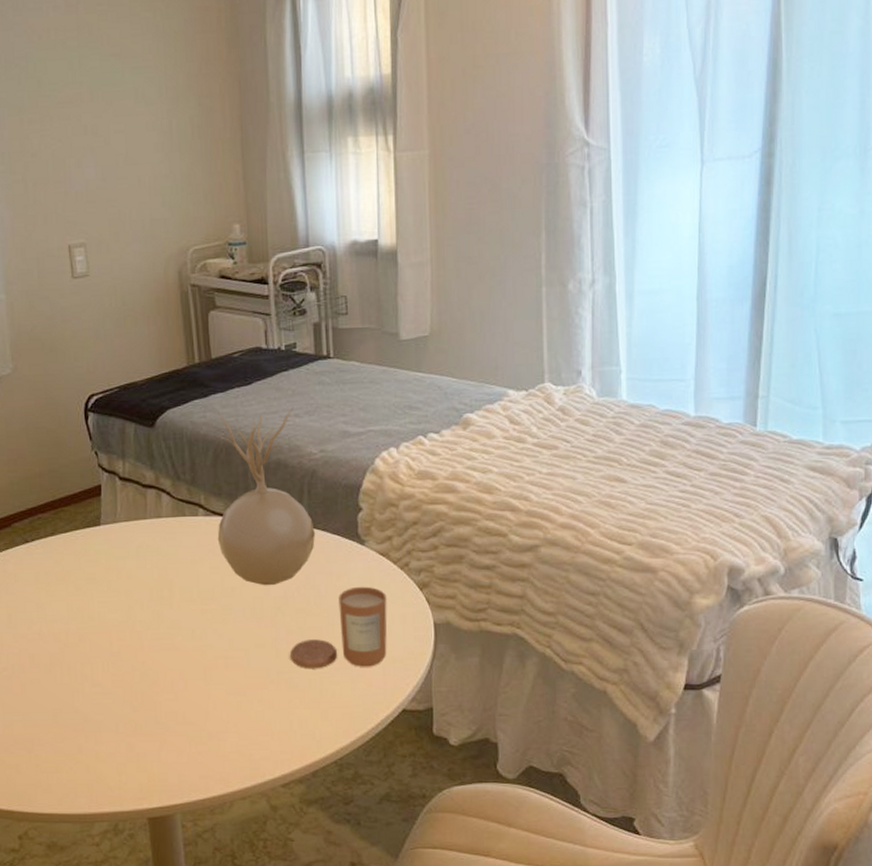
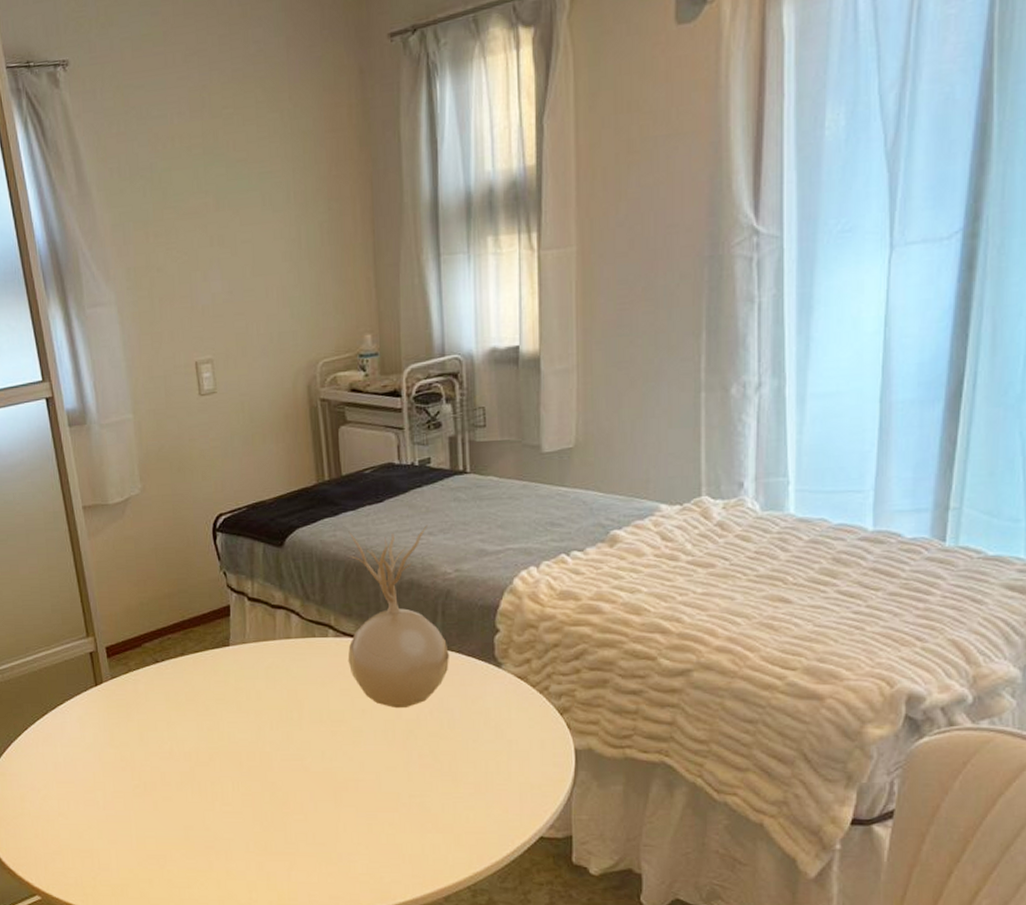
candle: present [290,586,387,668] -> none [423,710,525,793]

